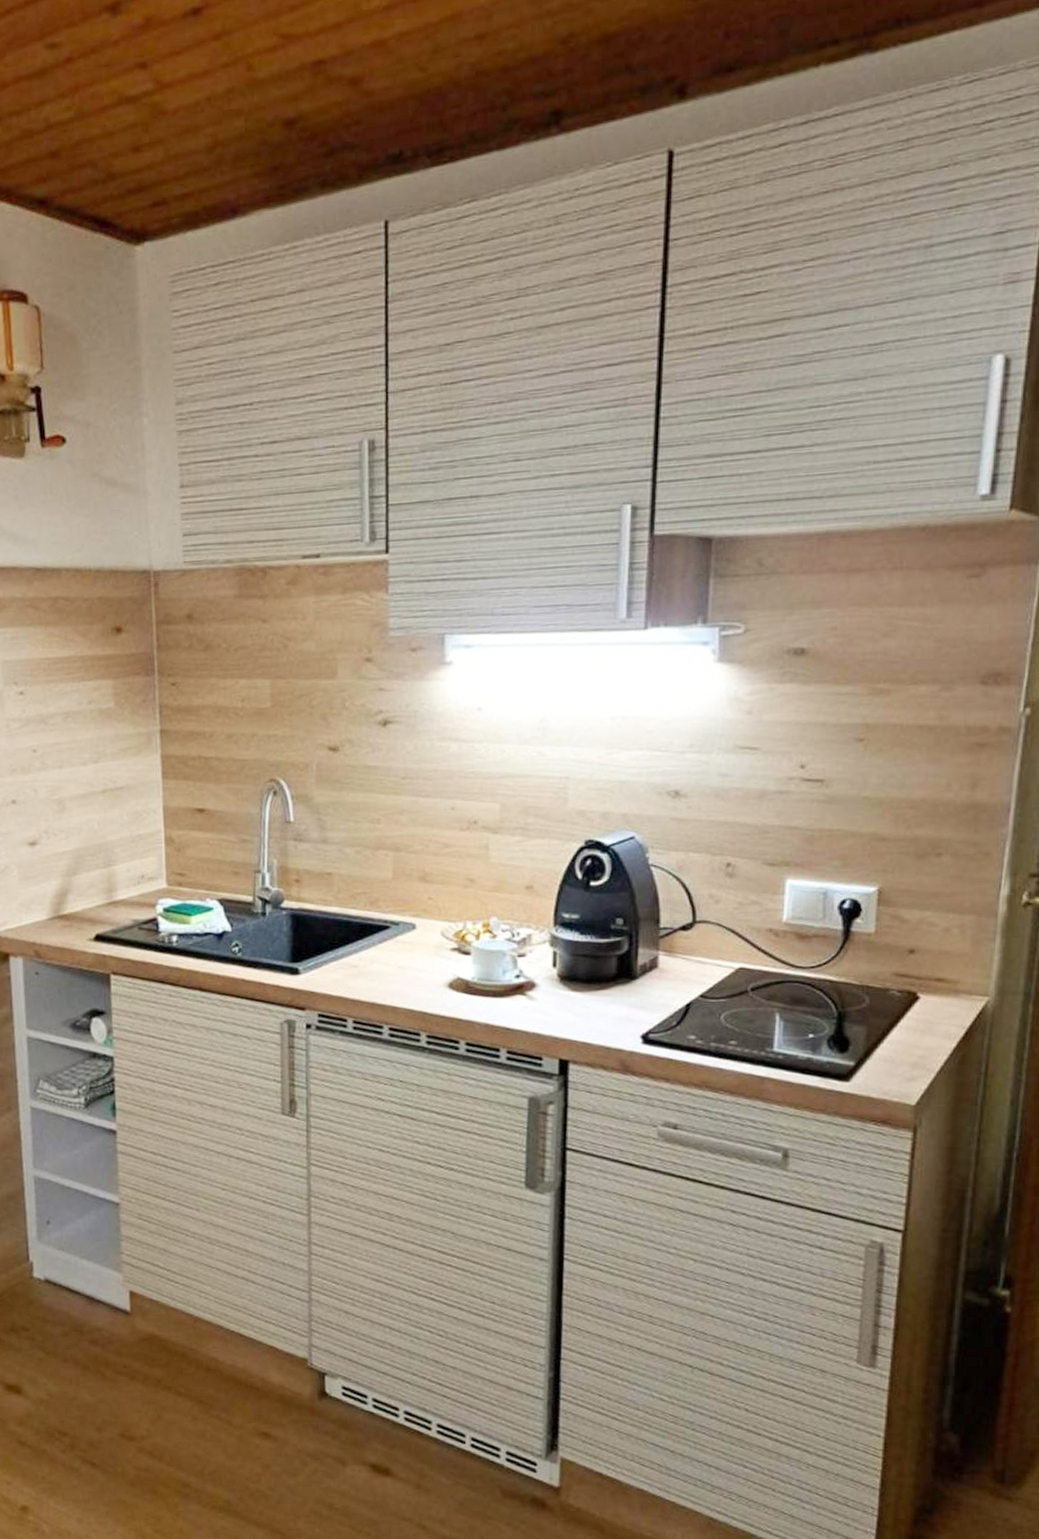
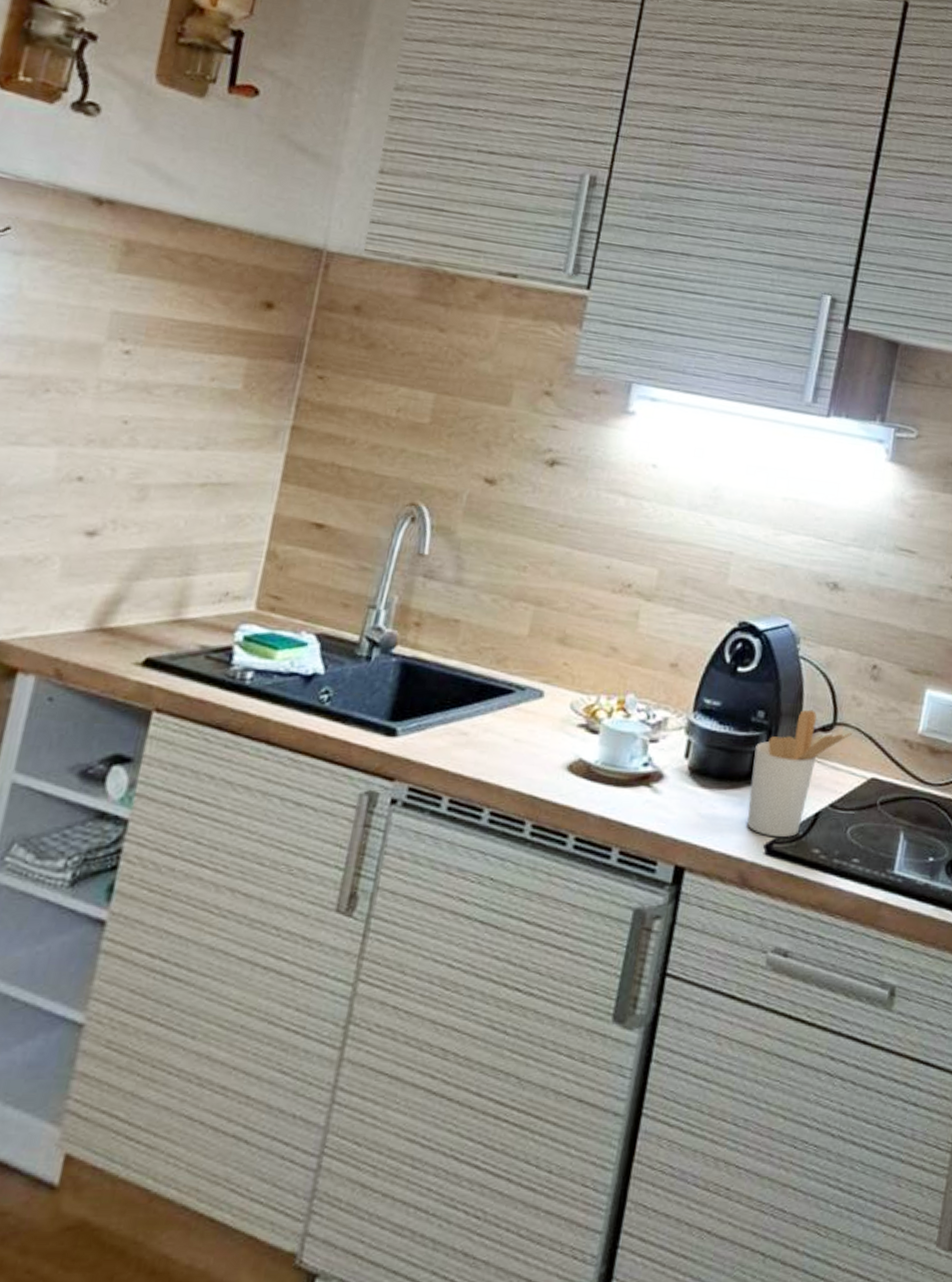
utensil holder: none [619,911,714,1029] -> present [746,709,853,838]

